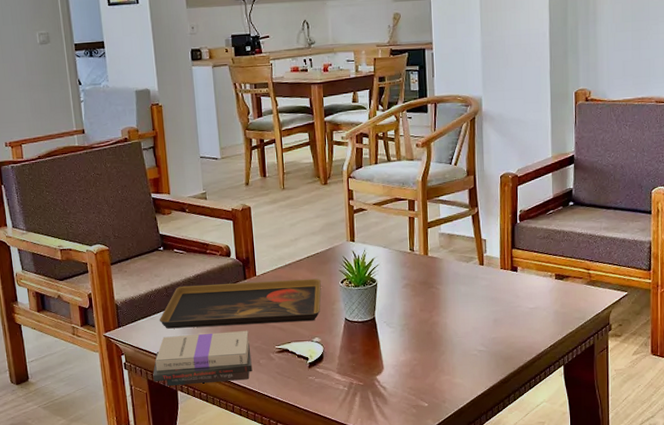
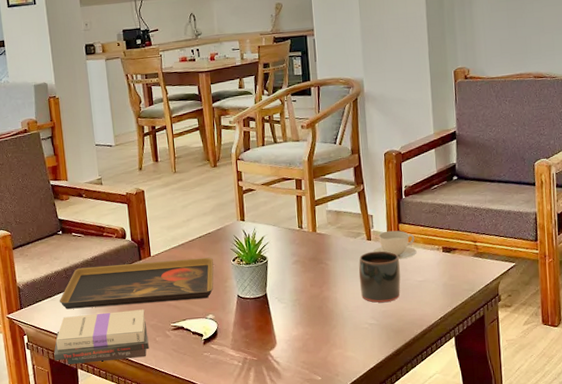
mug: none [469,276,513,329] -> present [358,250,401,303]
teacup: none [485,255,529,286] -> present [373,230,417,260]

